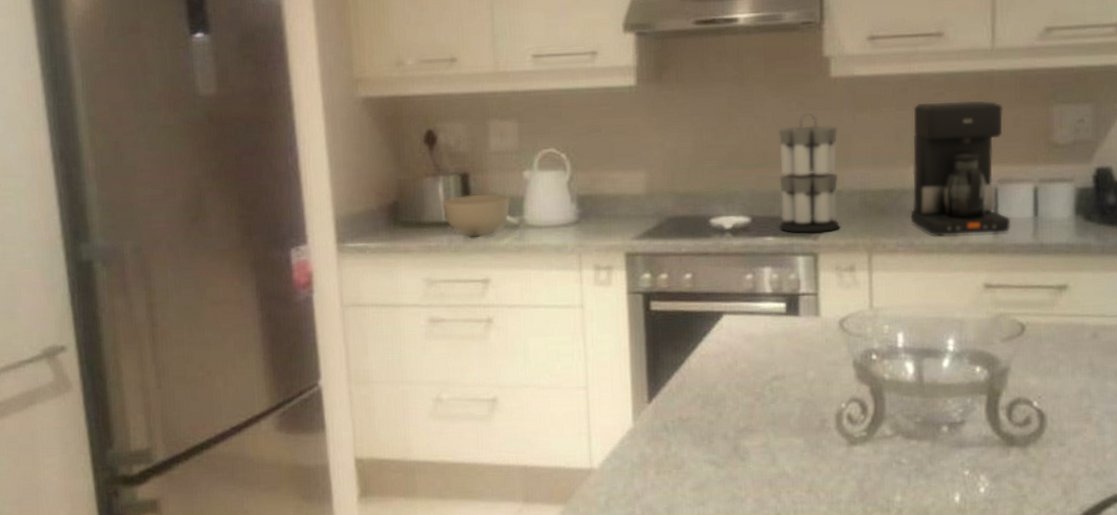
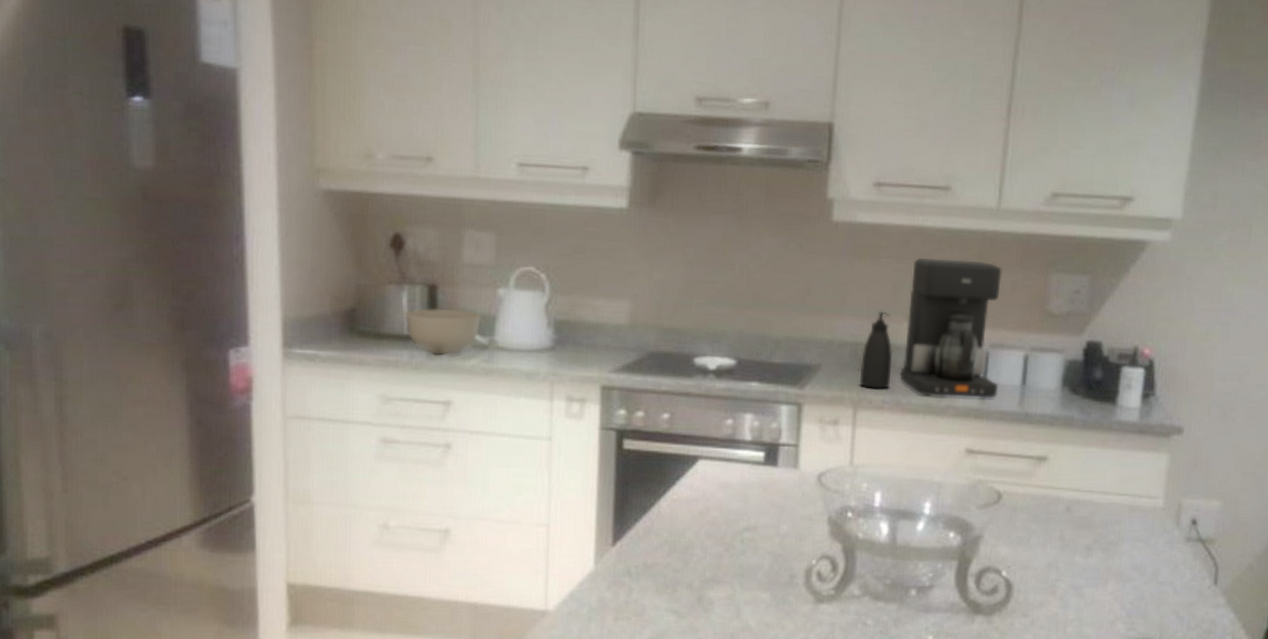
spice rack: present [778,111,840,233] -> none [765,254,835,383]
soap dispenser: none [870,158,902,234] -> present [859,311,893,390]

